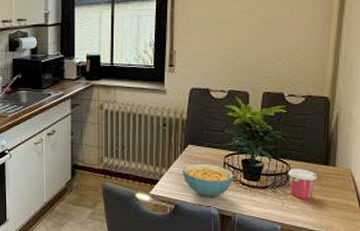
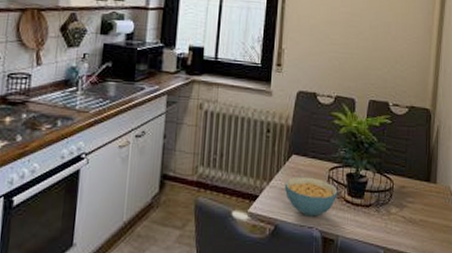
cup: present [287,169,317,200] -> none [391,185,419,220]

